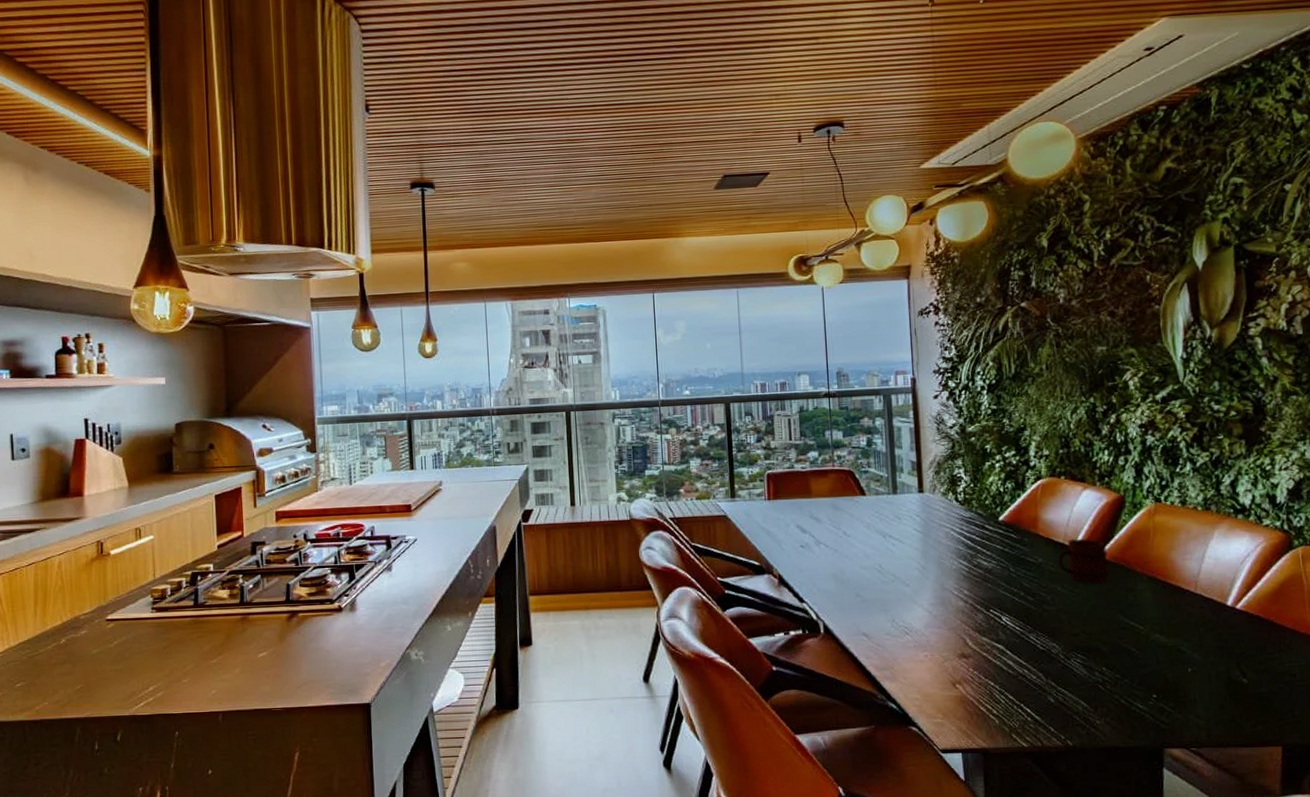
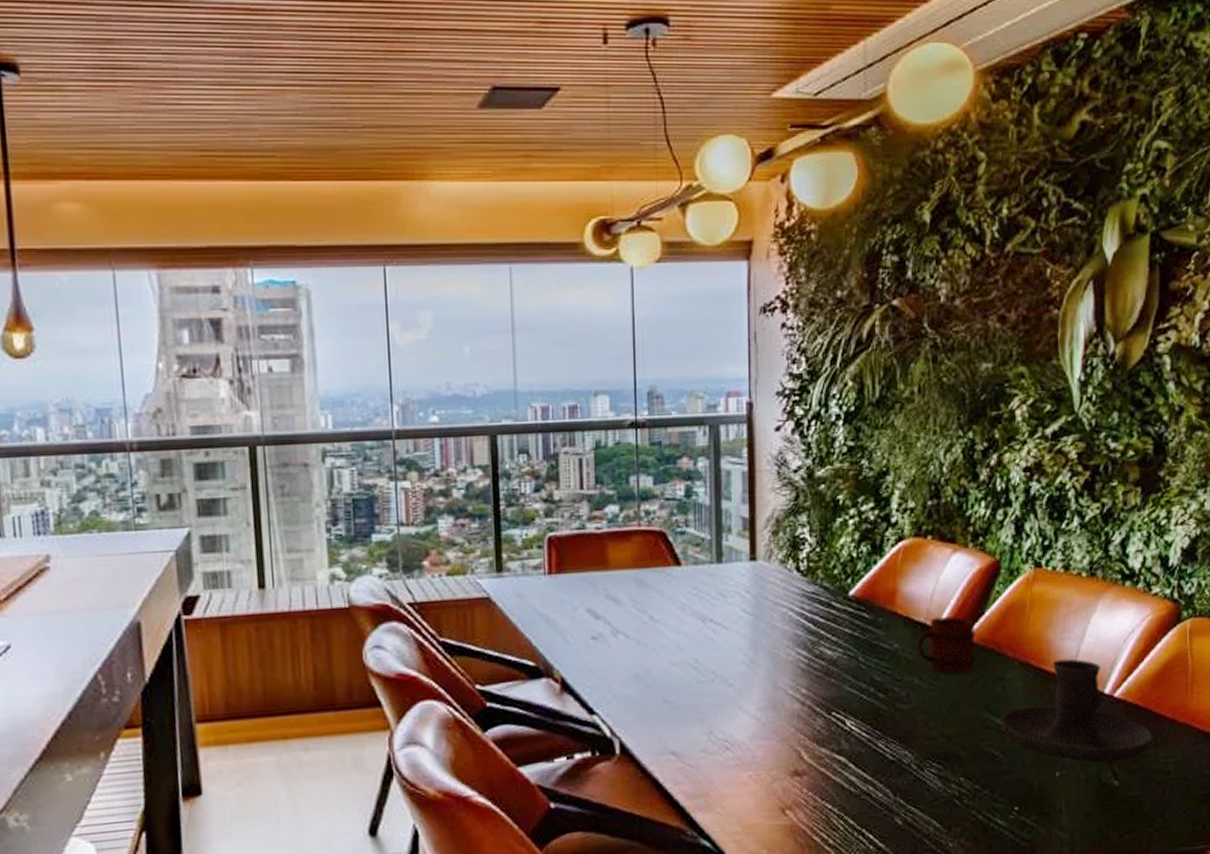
candle holder: none [1134,576,1276,663] -> present [1000,658,1153,763]

